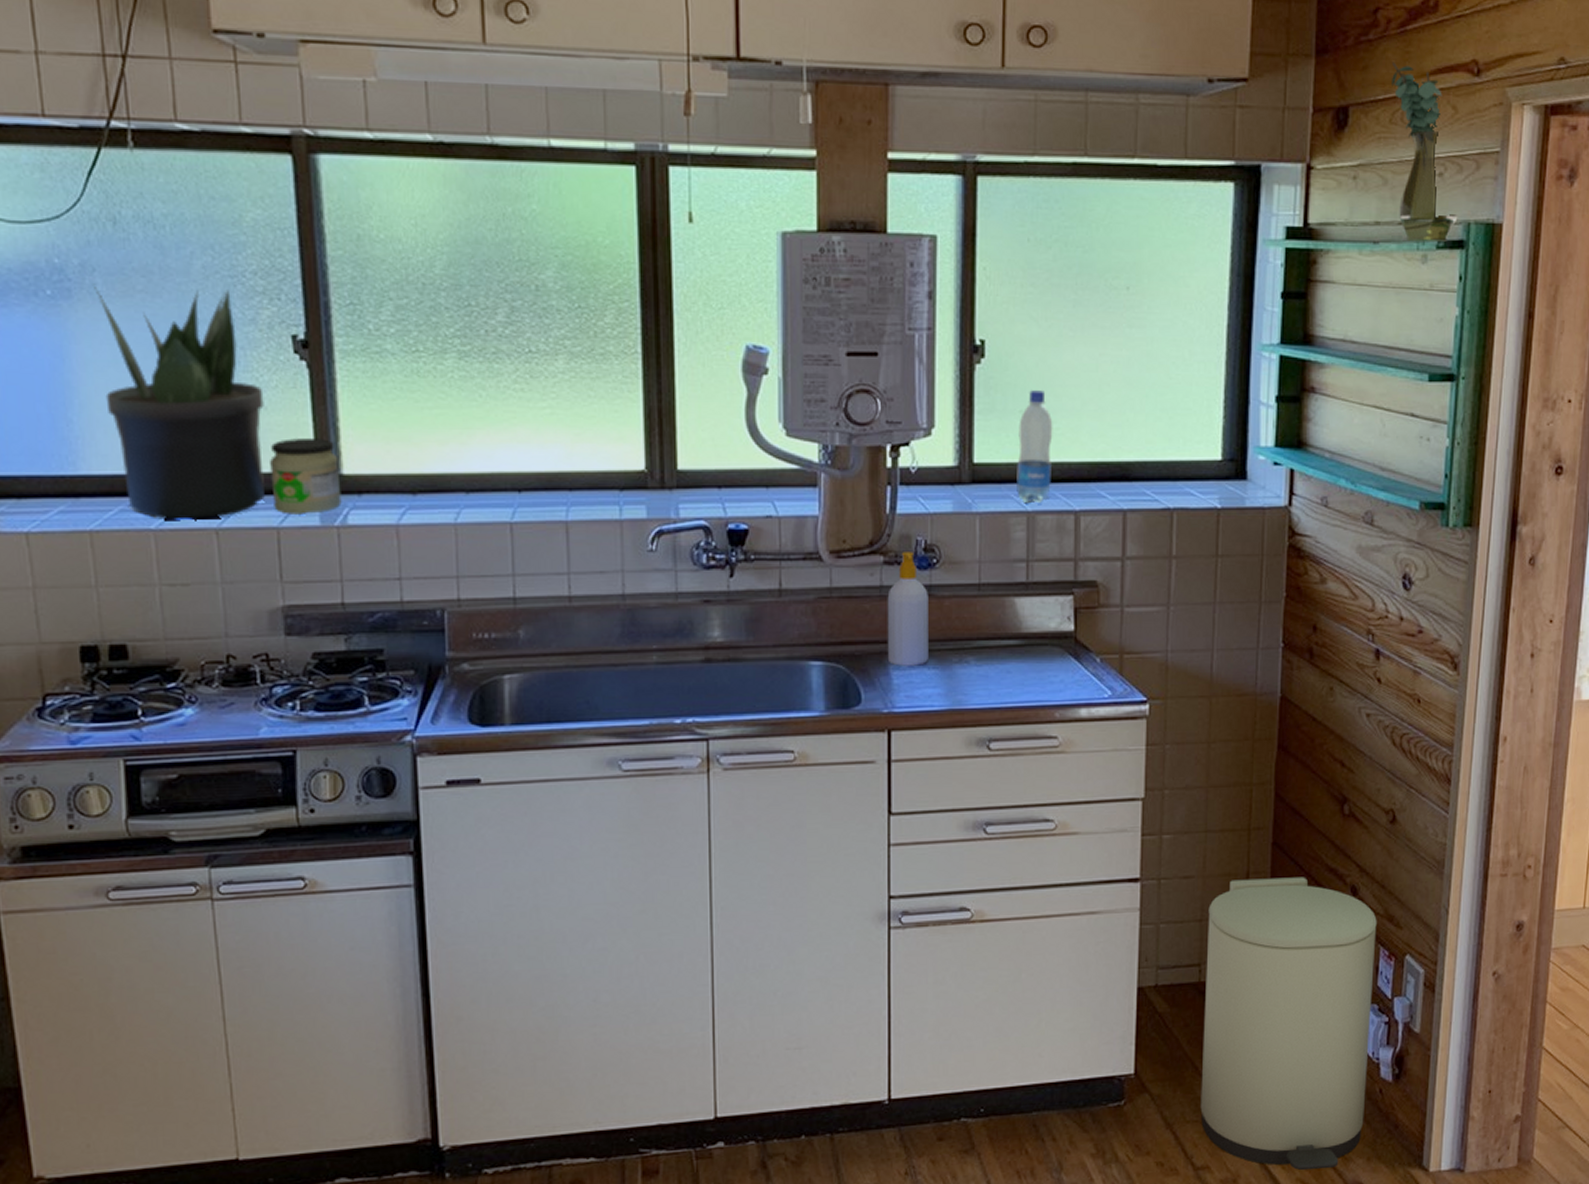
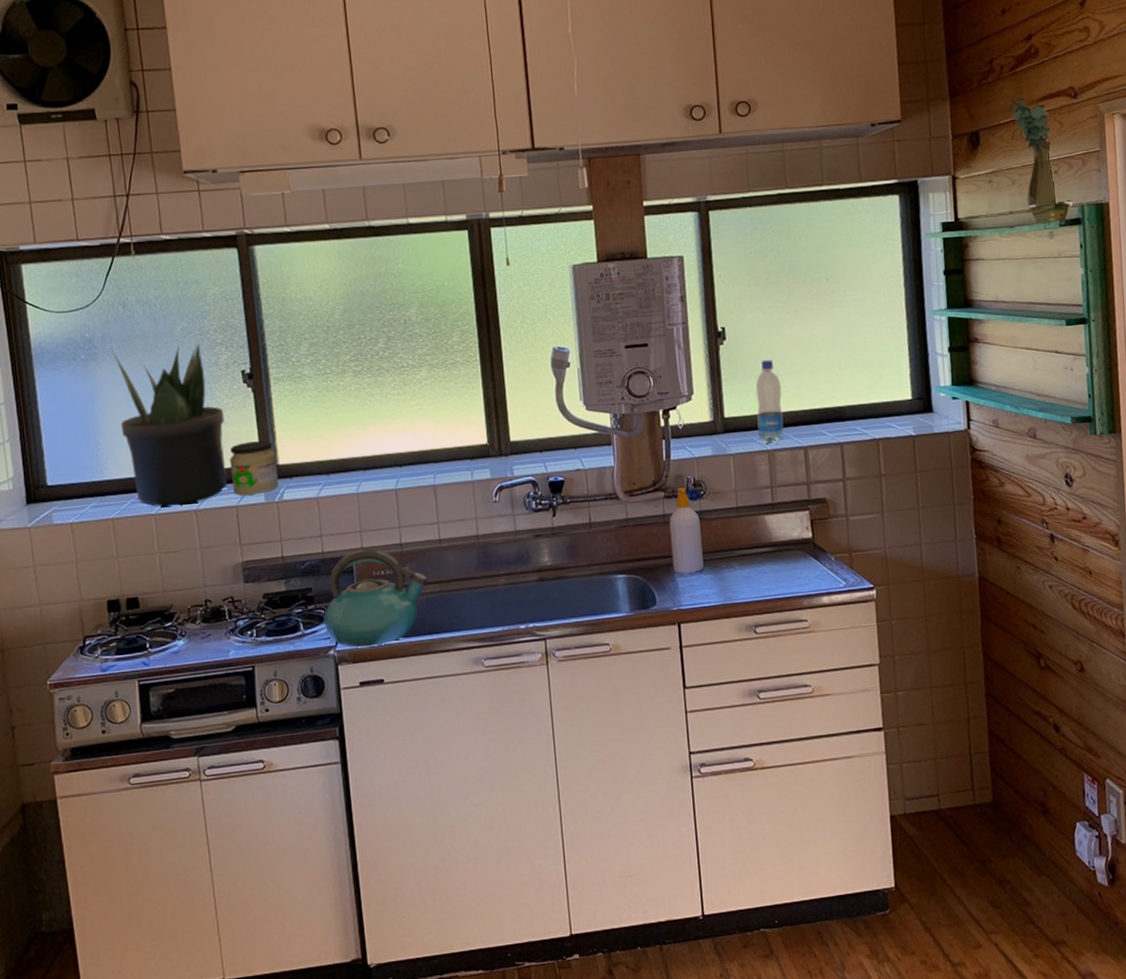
kettle: none [398,601,551,735] -> present [323,548,428,648]
pedal bin: present [1200,877,1377,1171] -> none [940,719,1089,964]

